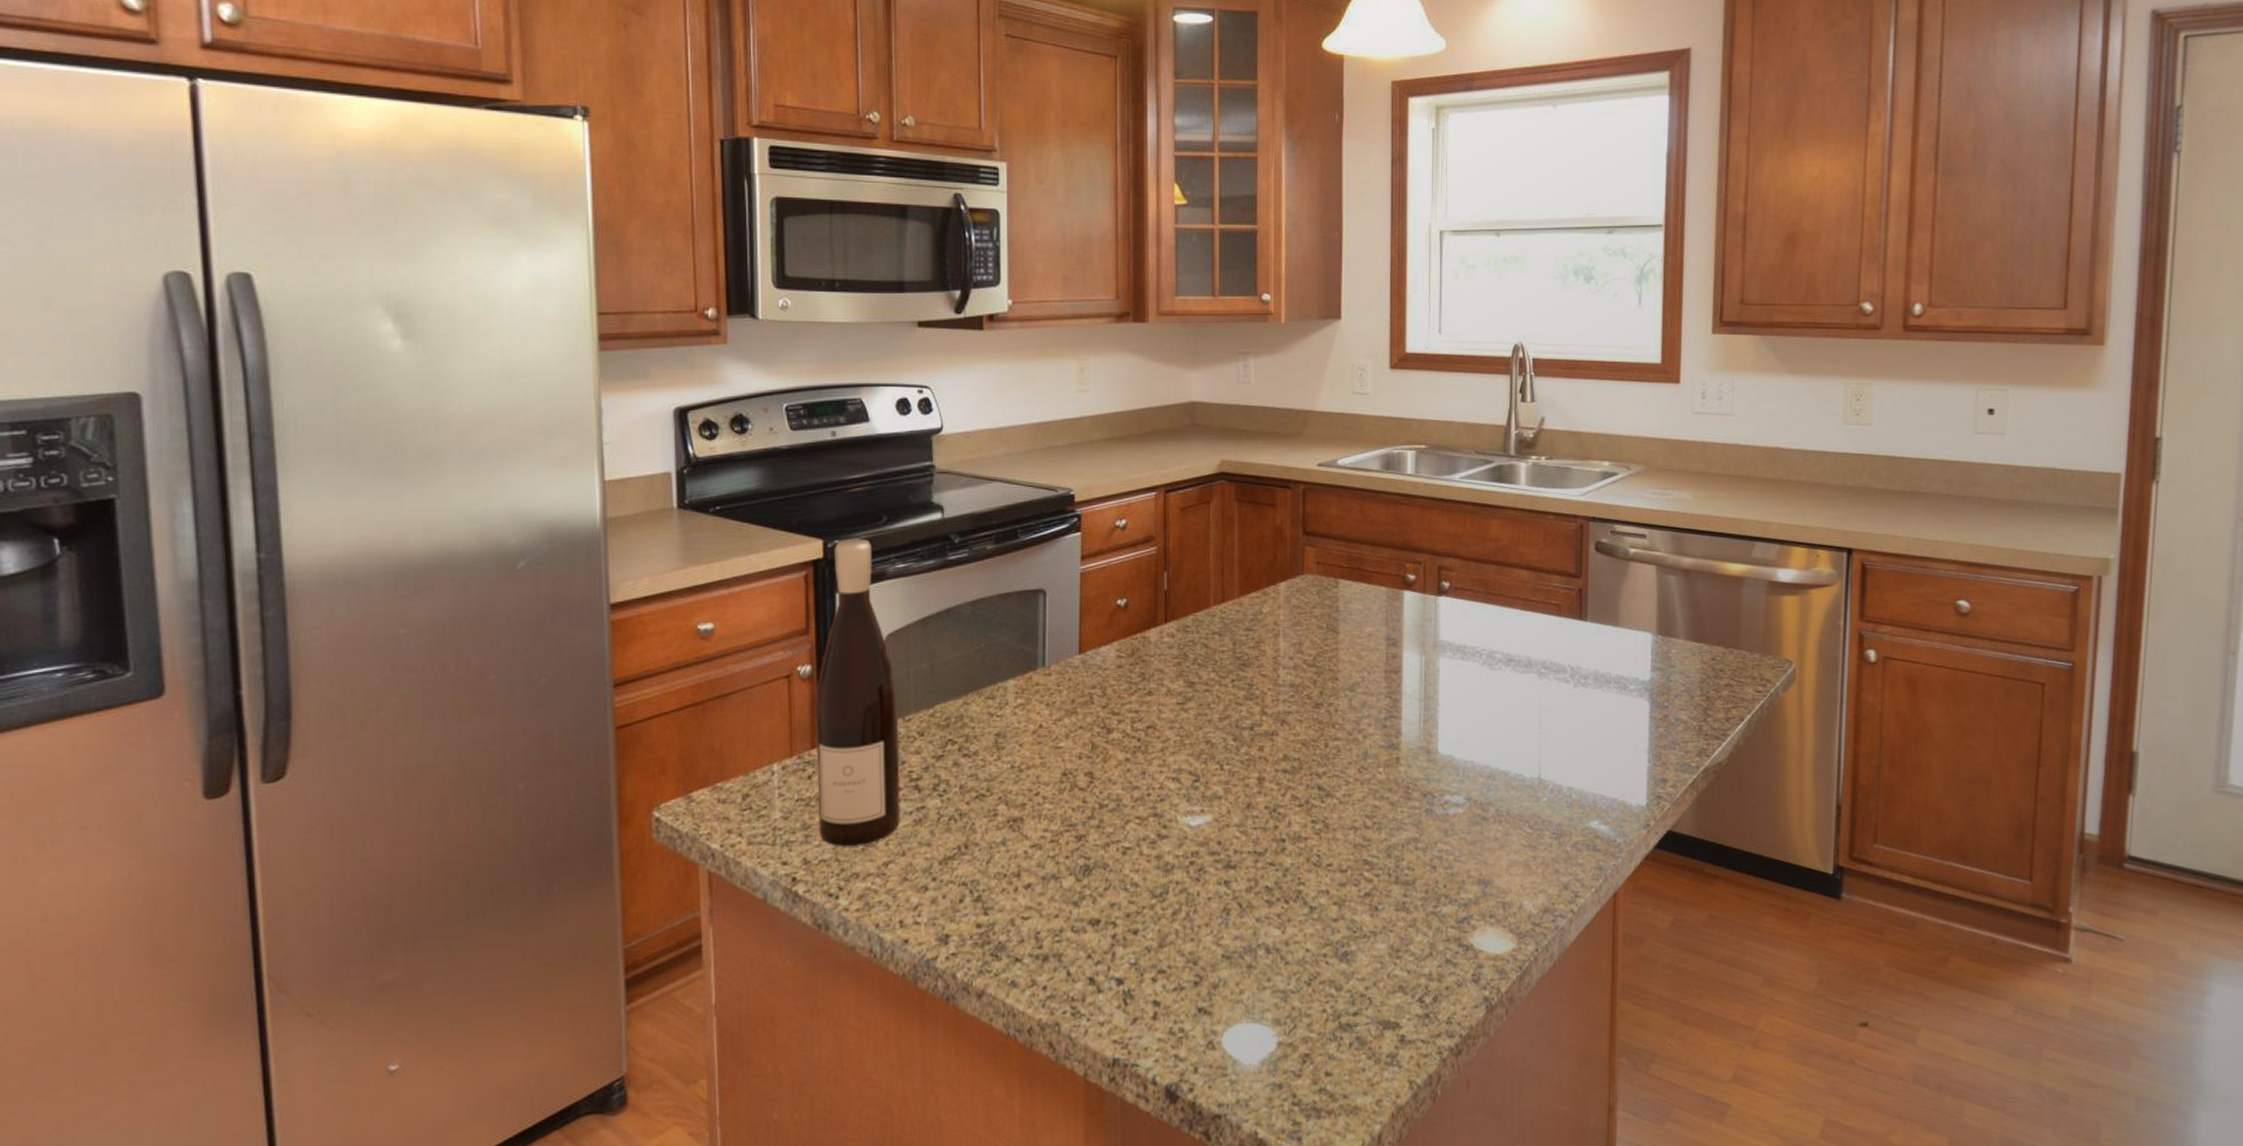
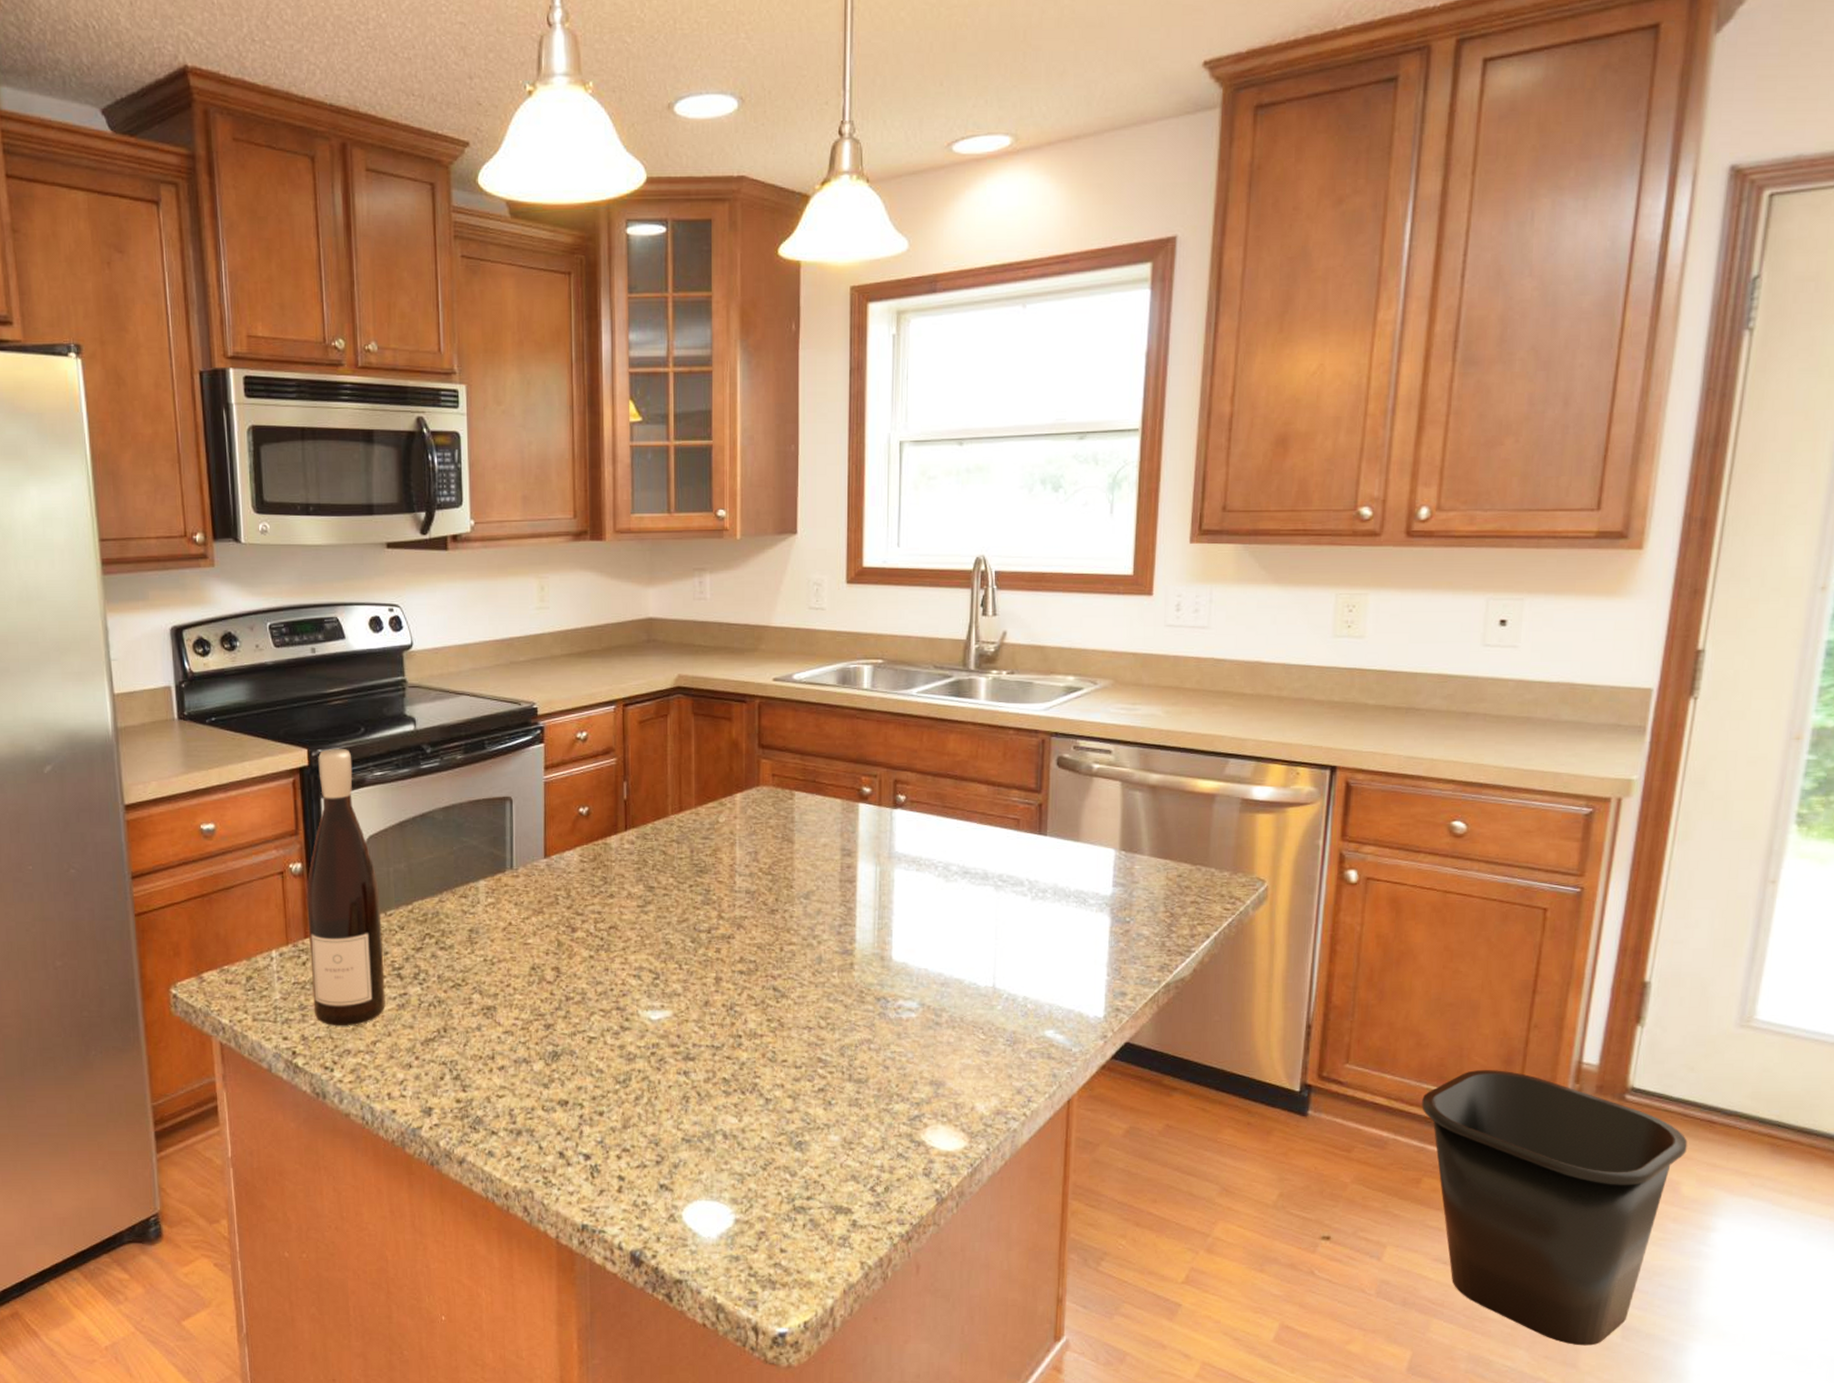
waste bin: none [1945,844,2180,1121] -> present [1422,1070,1687,1346]

